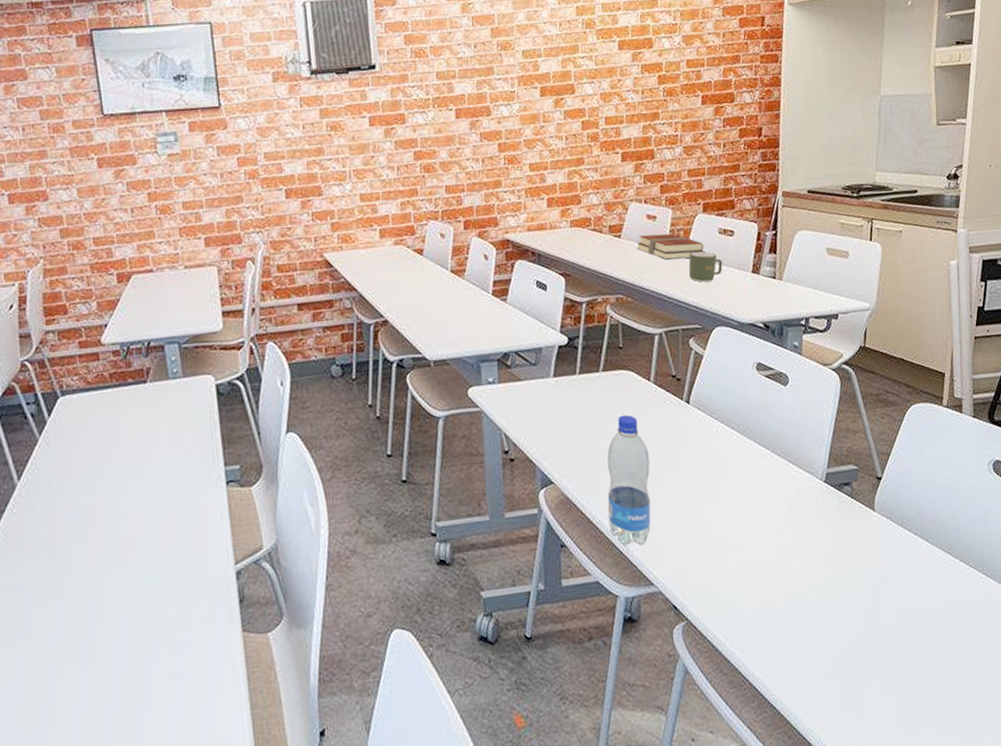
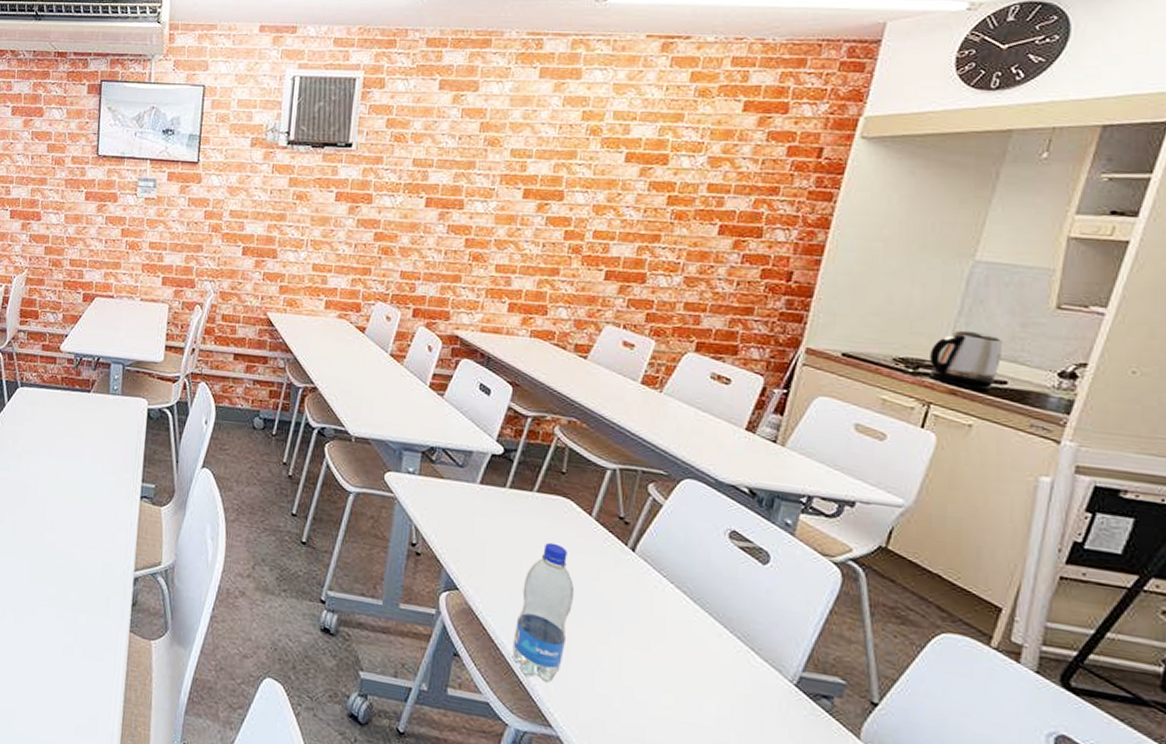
books: present [636,233,705,260] -> none [603,361,689,398]
mug: present [688,251,723,282] -> none [662,391,709,428]
kettle: none [865,153,911,203] -> present [928,330,1003,392]

